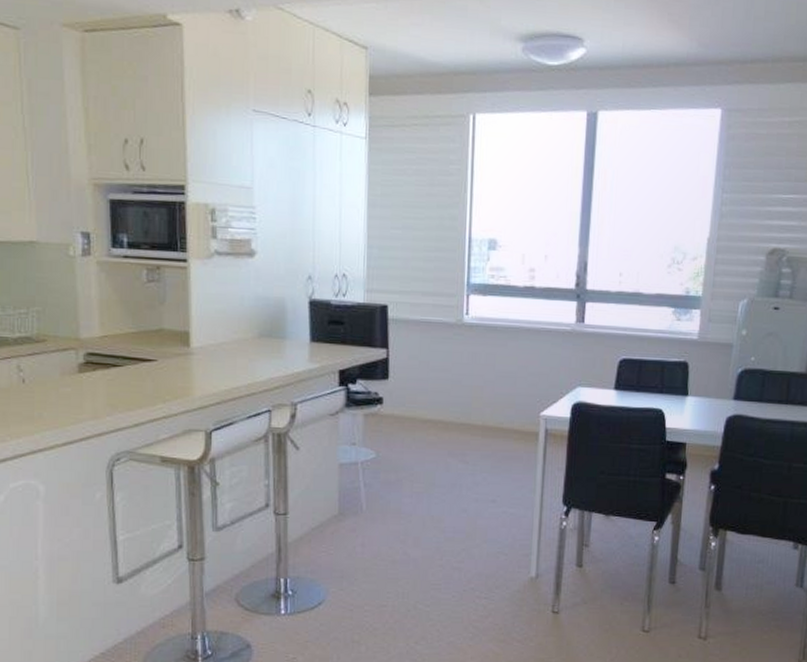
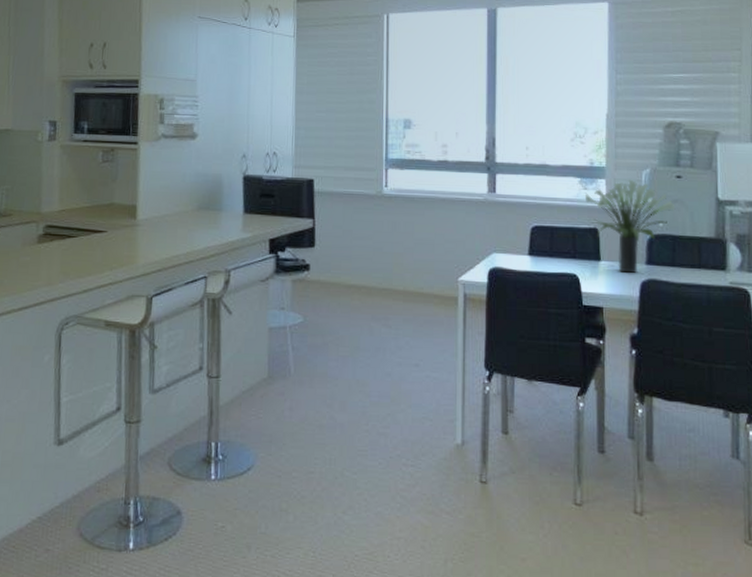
flower arrangement: none [677,310,770,410] -> present [584,179,676,274]

